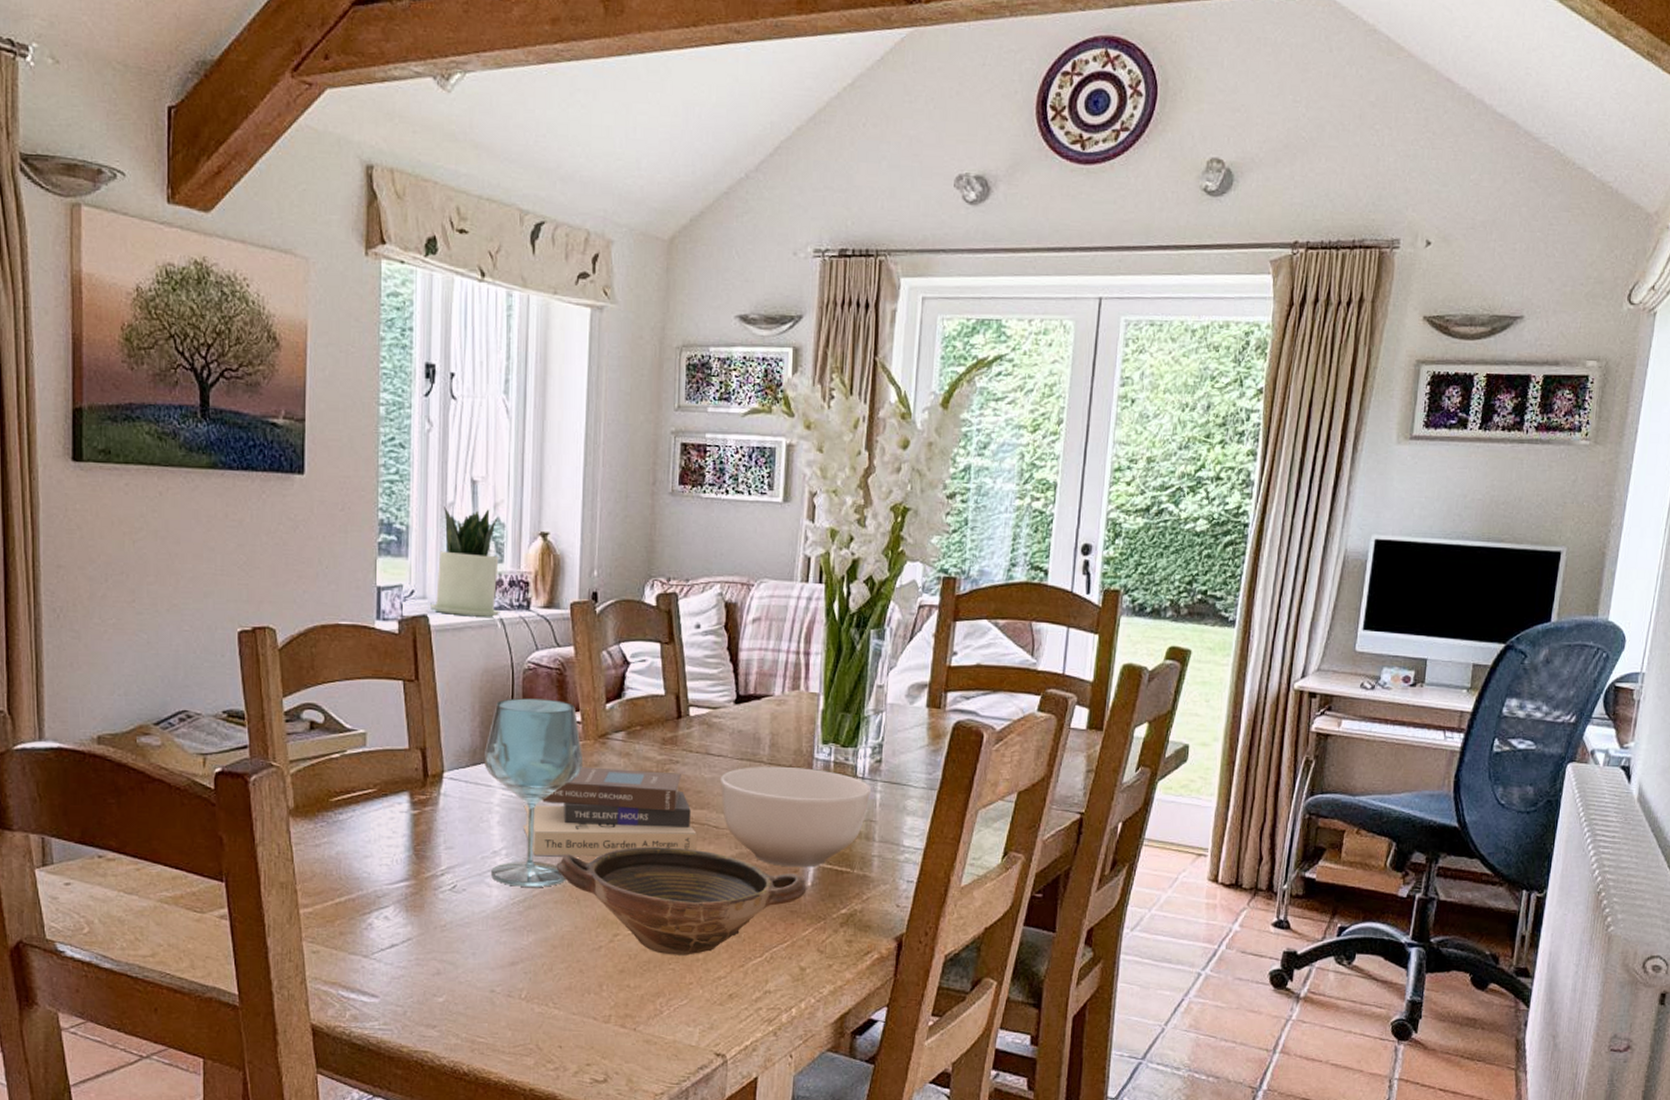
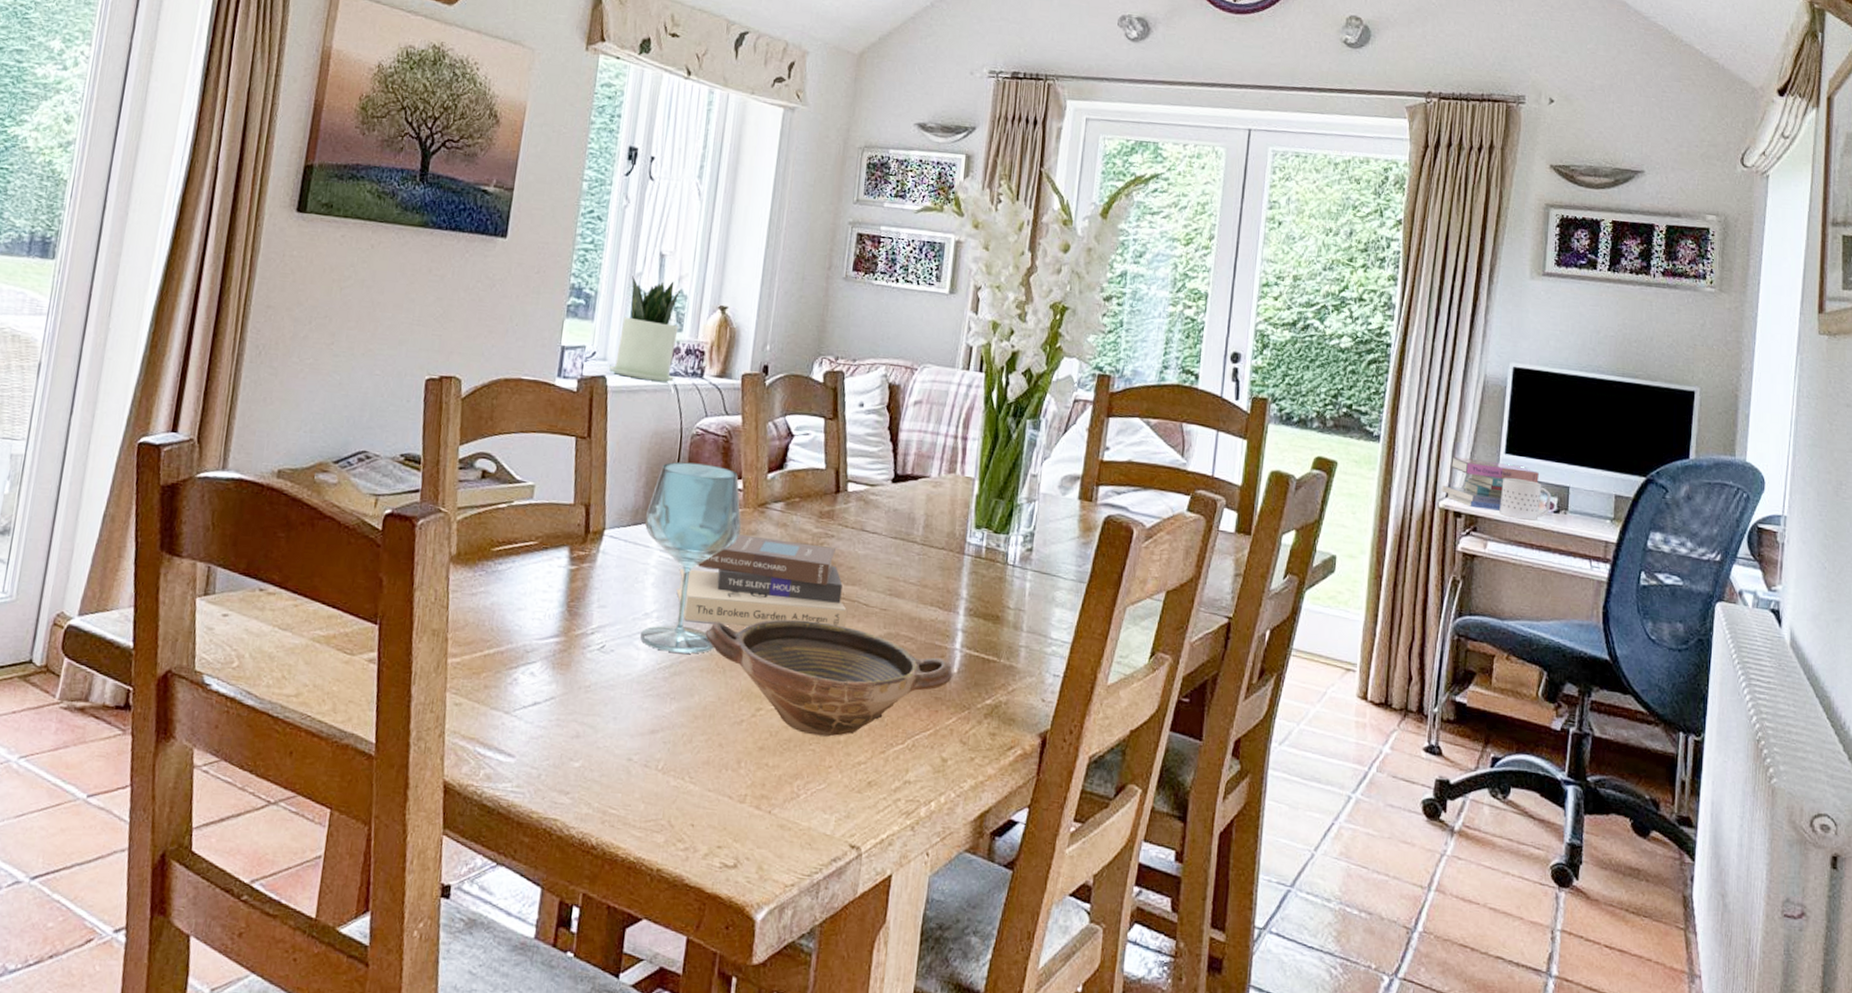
bowl: present [720,767,872,868] -> none [873,546,1022,653]
books: none [1297,636,1397,688] -> present [1442,456,1540,511]
mug: none [1355,653,1409,697] -> present [1499,477,1552,522]

